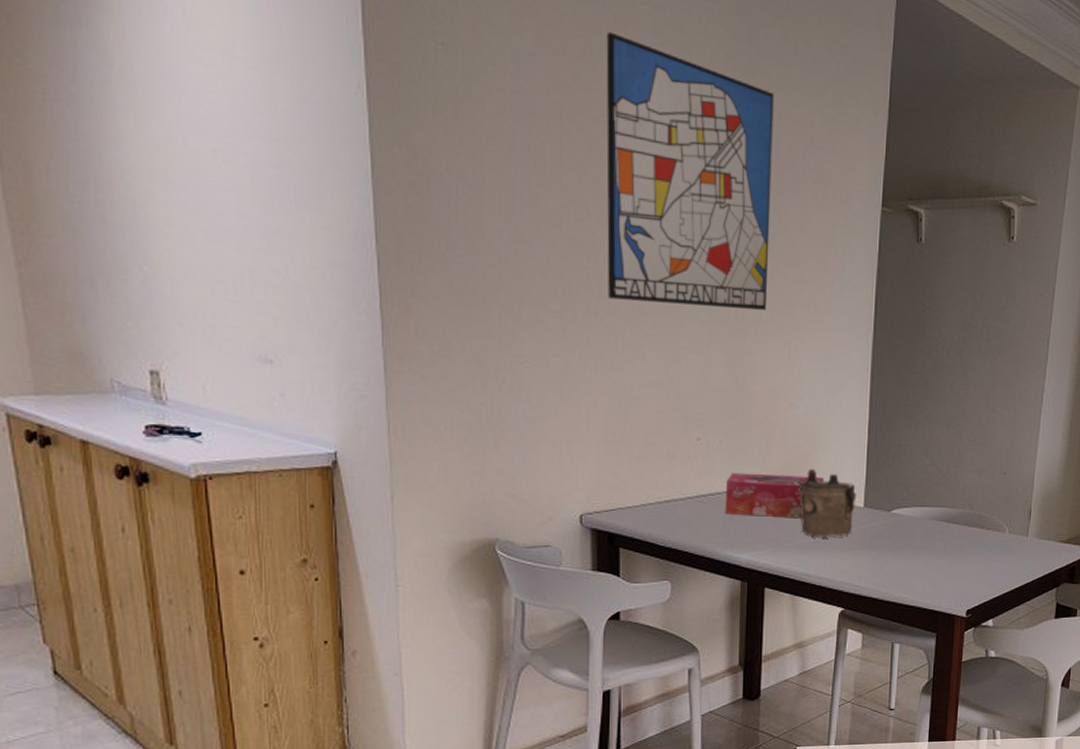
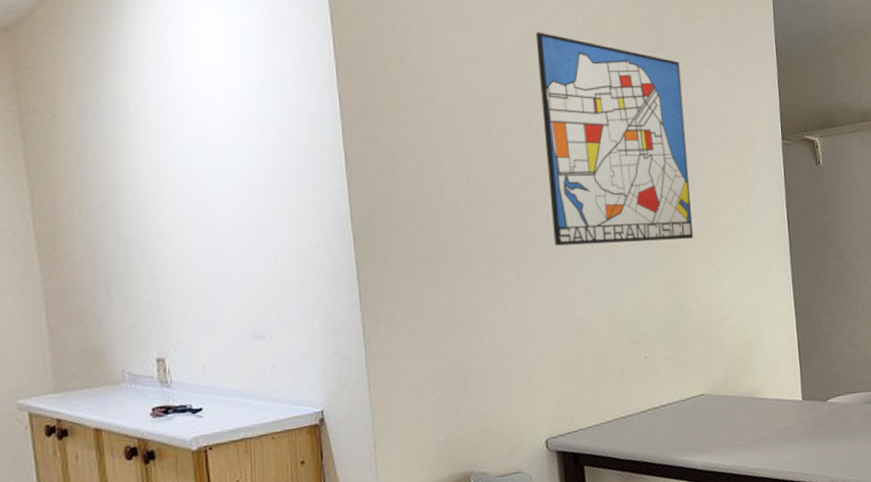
tissue box: present [725,472,824,519] -> none [674,377,763,423]
teapot: present [795,468,857,537] -> none [736,371,795,433]

